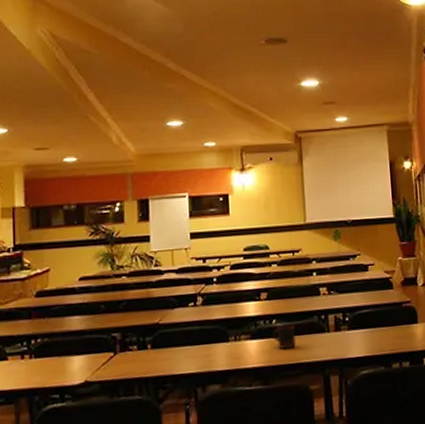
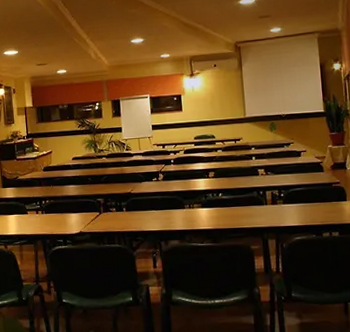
mug: present [273,324,296,350] -> none [219,197,239,217]

